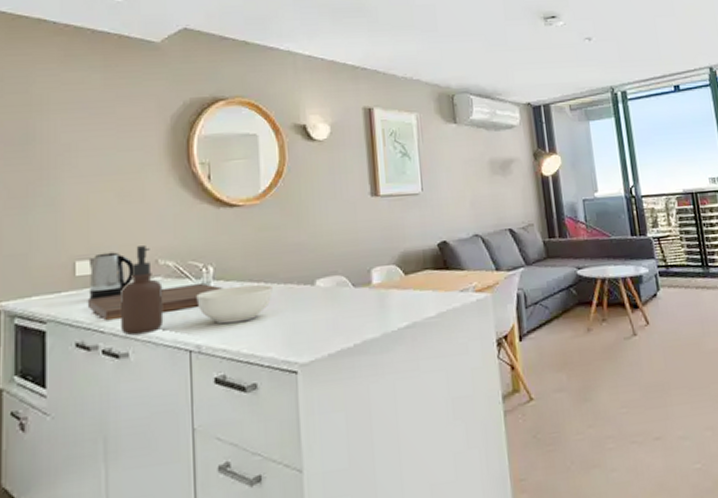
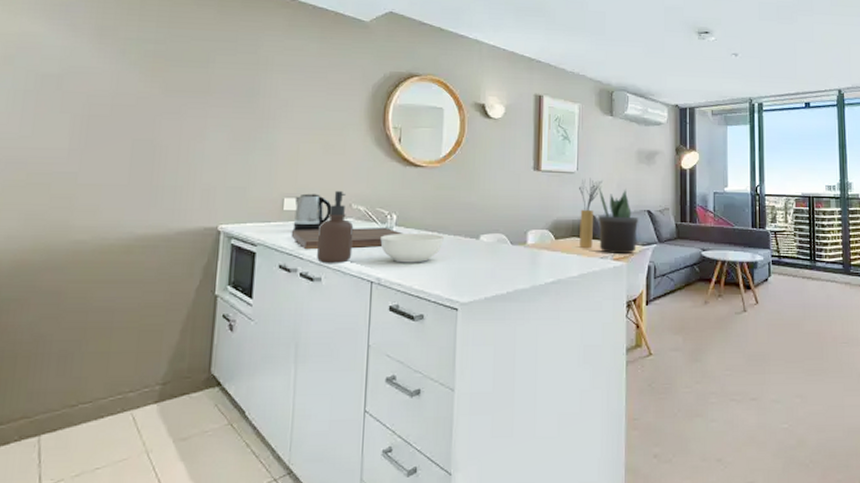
vase: none [426,198,453,282] -> present [579,178,602,248]
planter: none [449,206,501,285] -> present [598,186,639,253]

